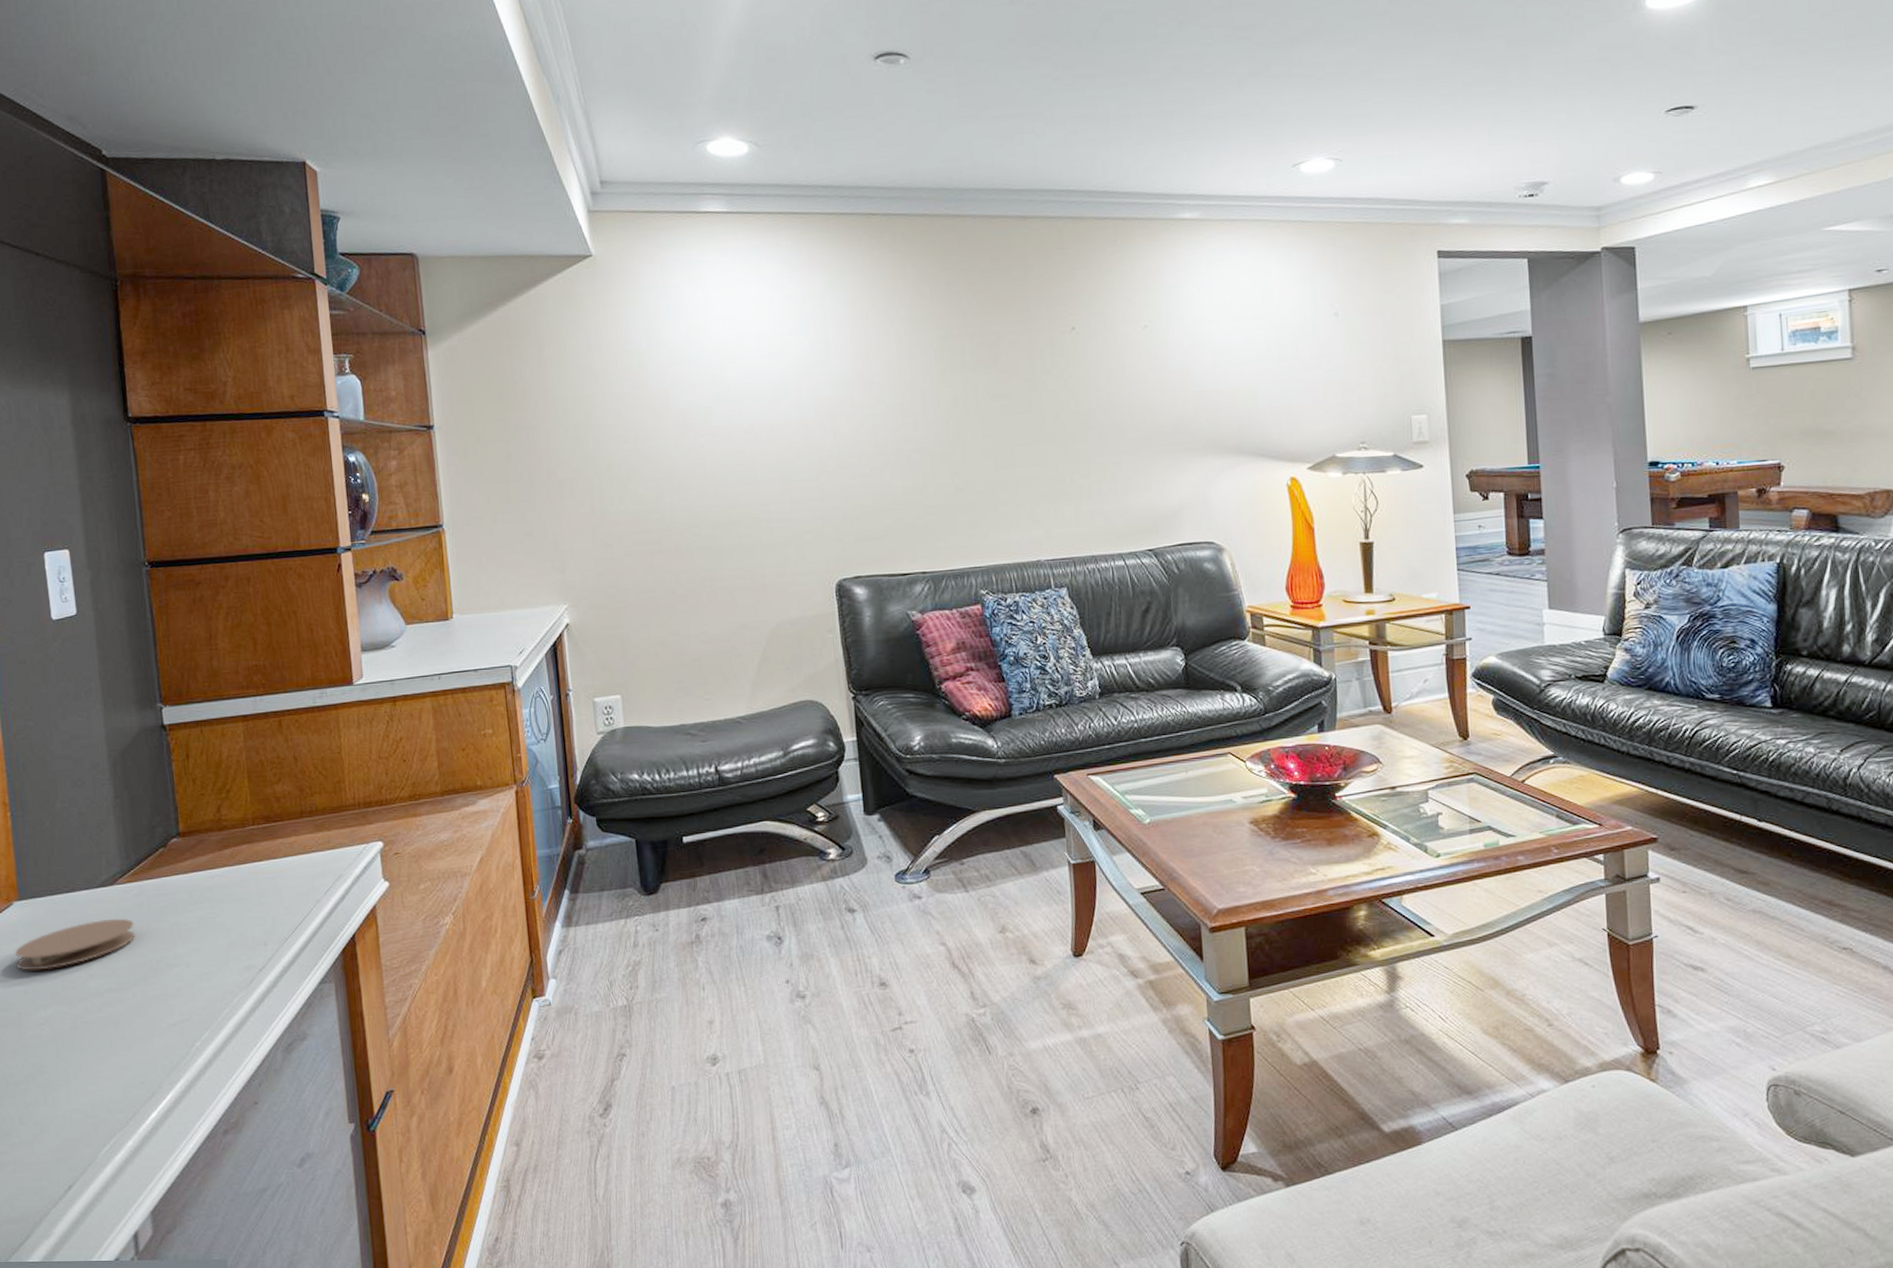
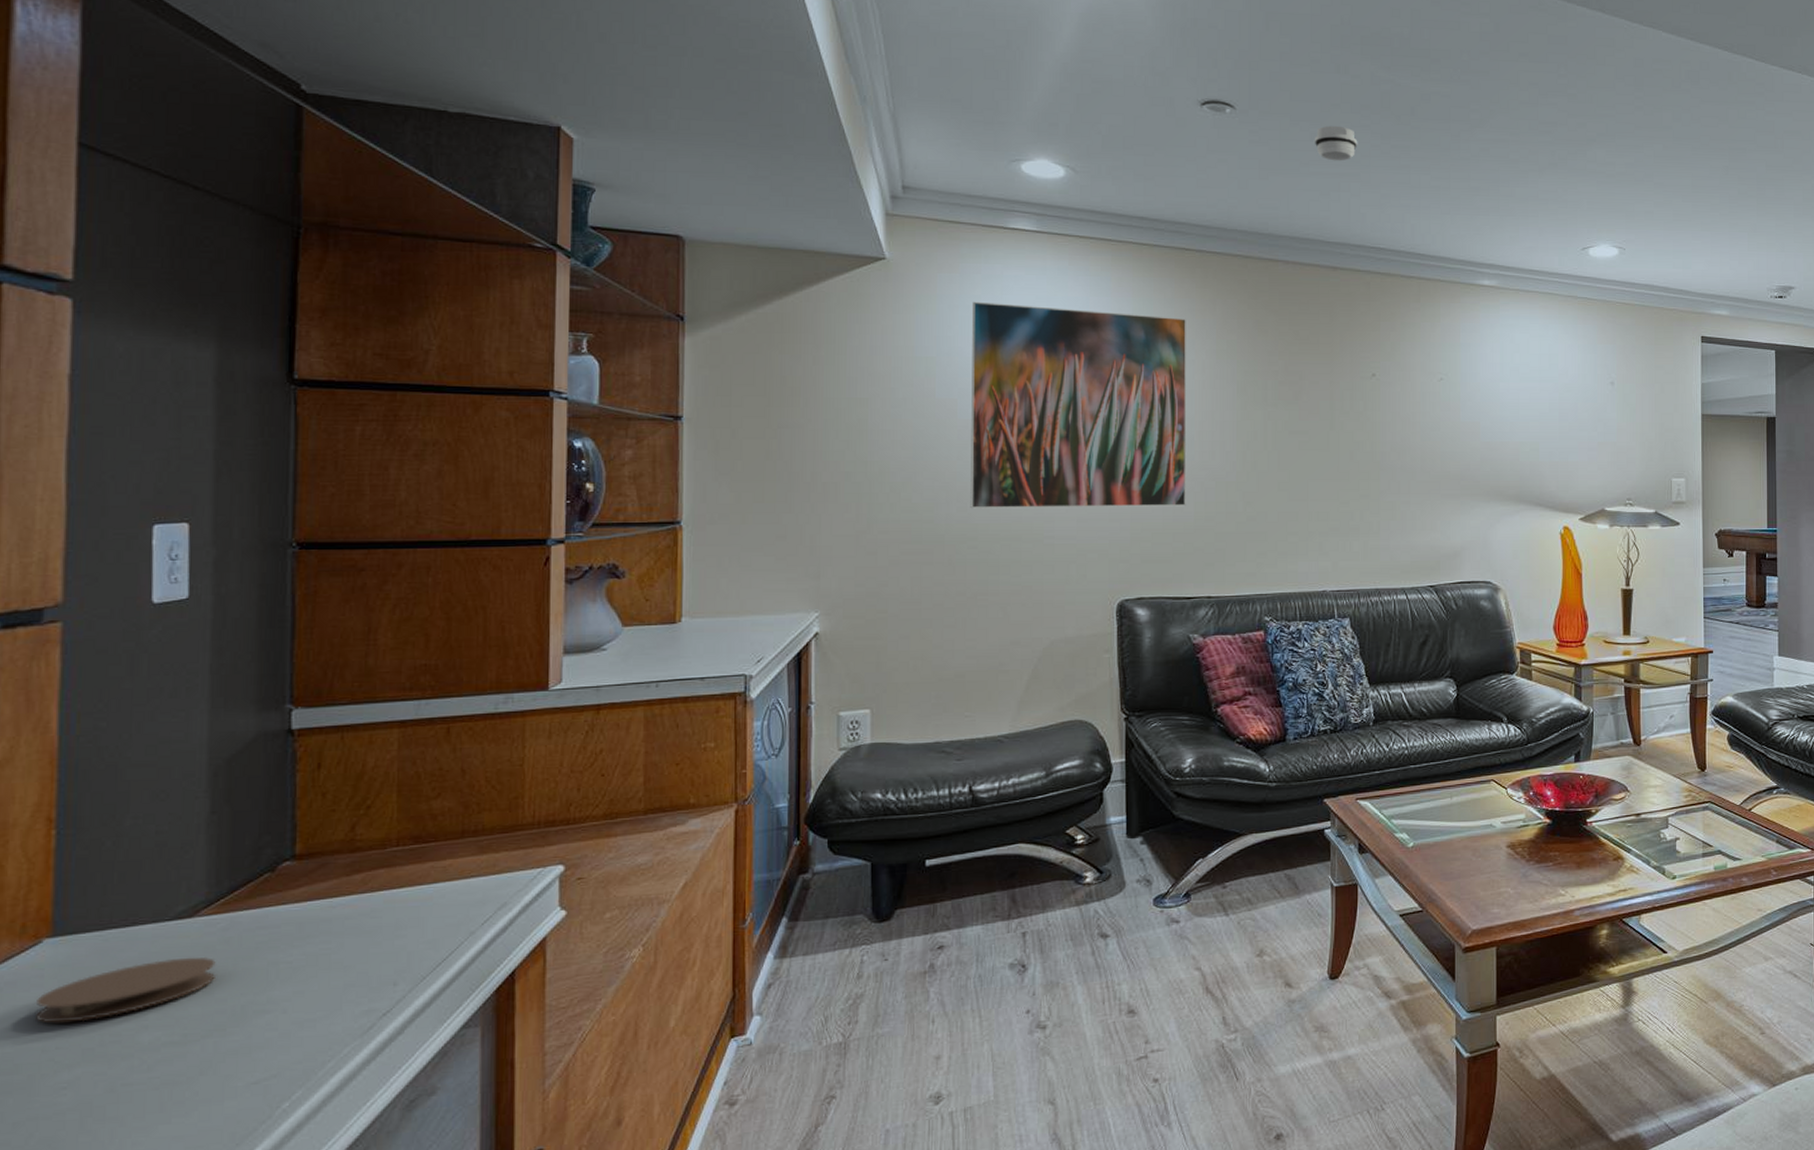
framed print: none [674,286,894,497] -> present [970,301,1187,509]
smoke detector: none [992,61,1039,102] -> present [1314,125,1358,161]

